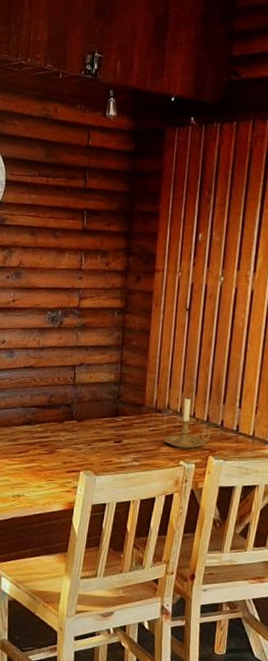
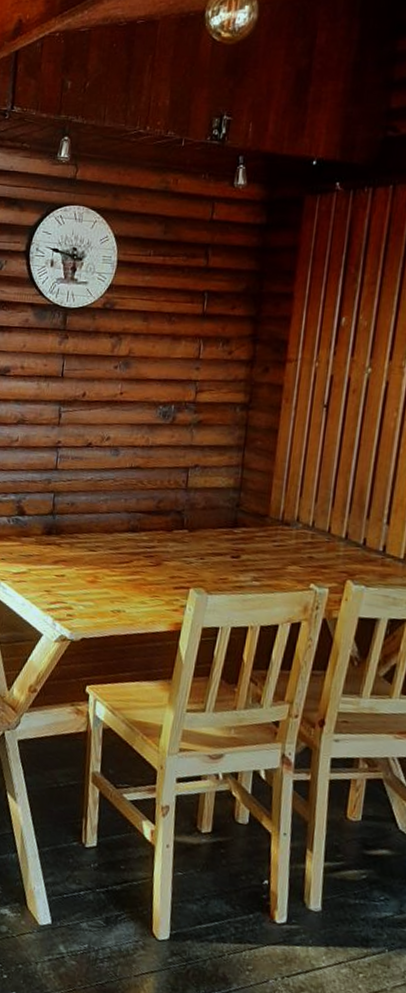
candle holder: present [163,397,211,449] -> none [291,509,350,571]

